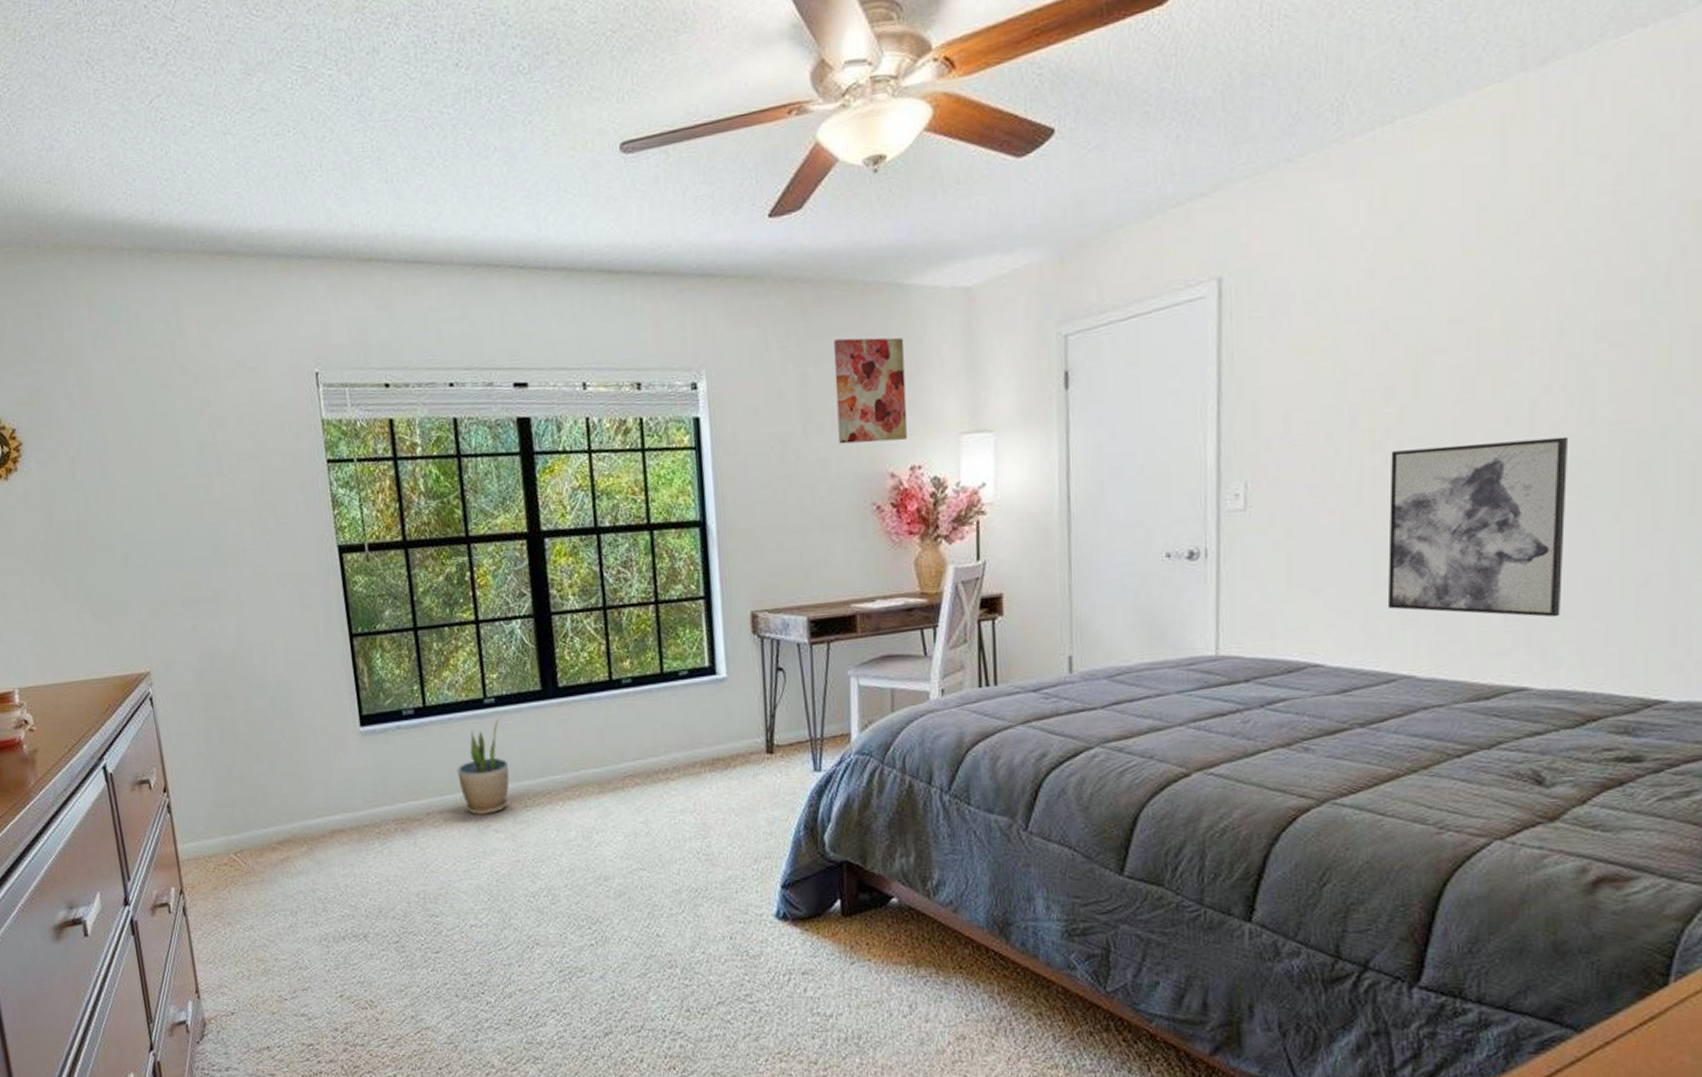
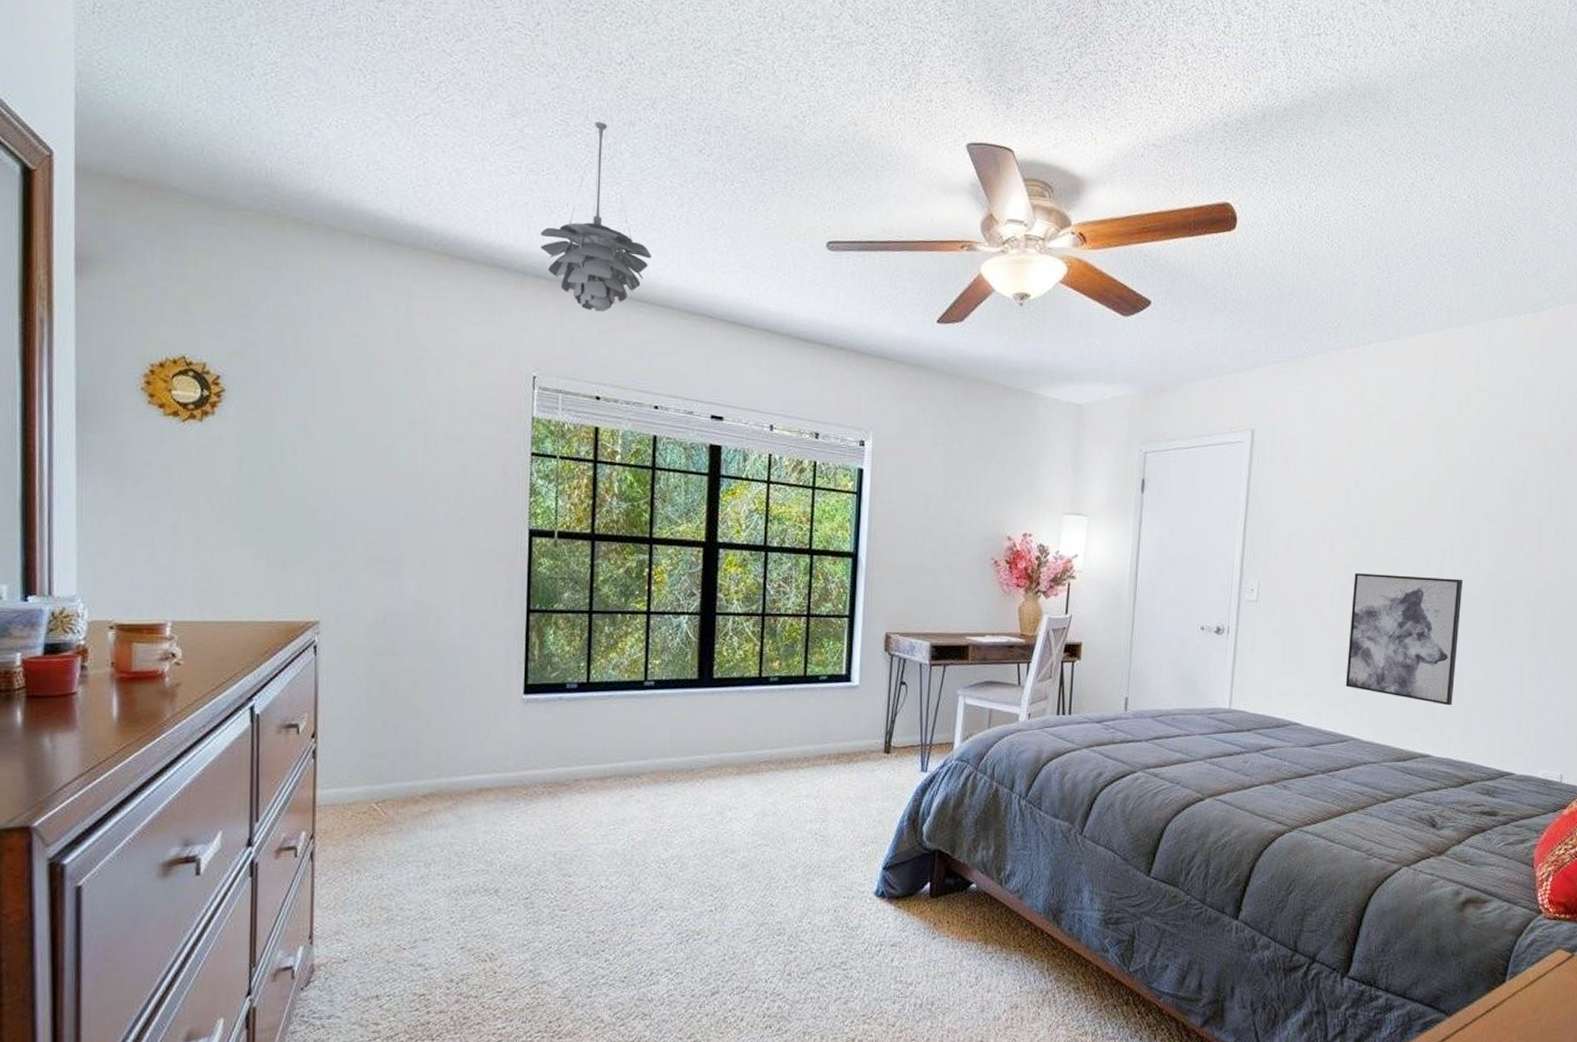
pendant light: none [297,57,422,286] -> present [540,122,652,312]
potted plant: present [457,716,510,815] -> none [610,698,658,785]
wall art: present [834,337,908,444] -> none [971,426,1028,512]

